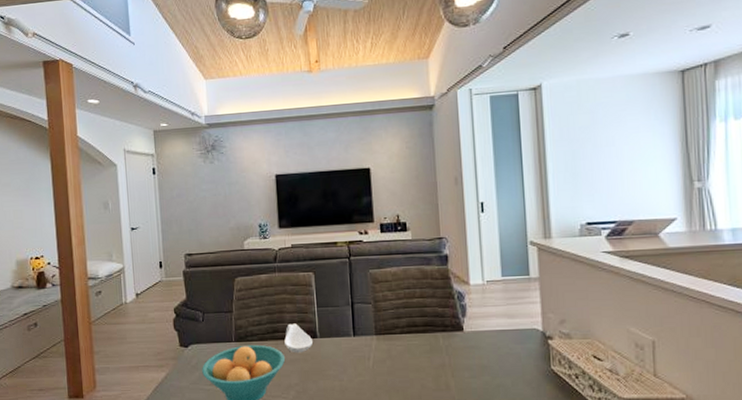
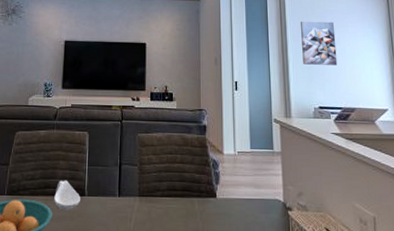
wall art: none [563,117,611,174] -> present [301,21,338,65]

